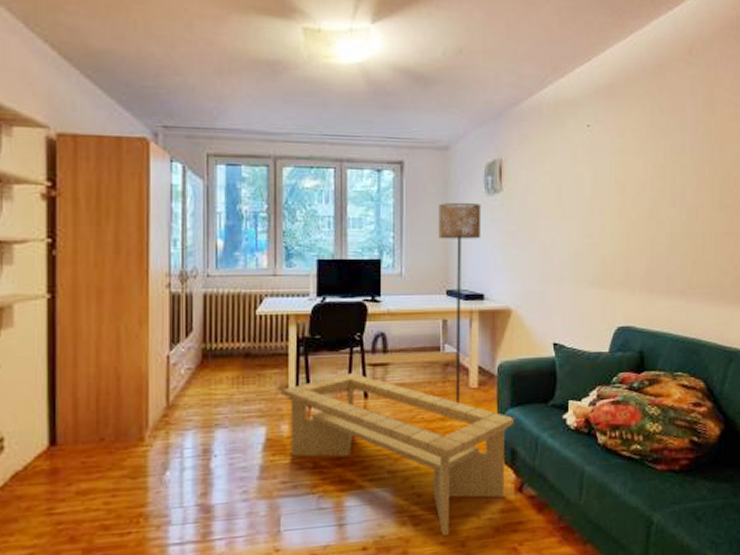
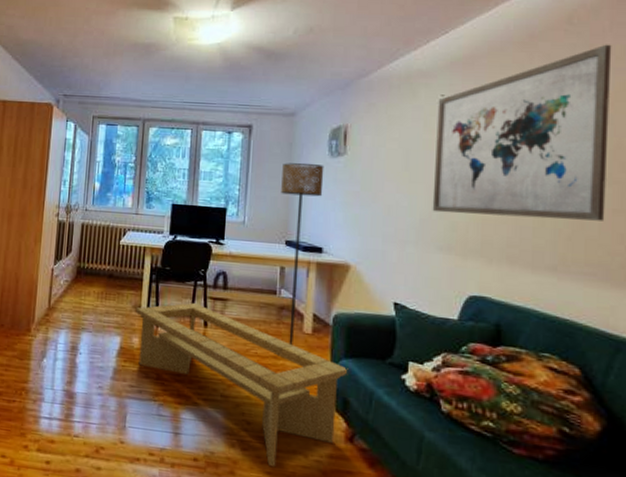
wall art: none [583,76,722,247] -> present [432,44,612,221]

